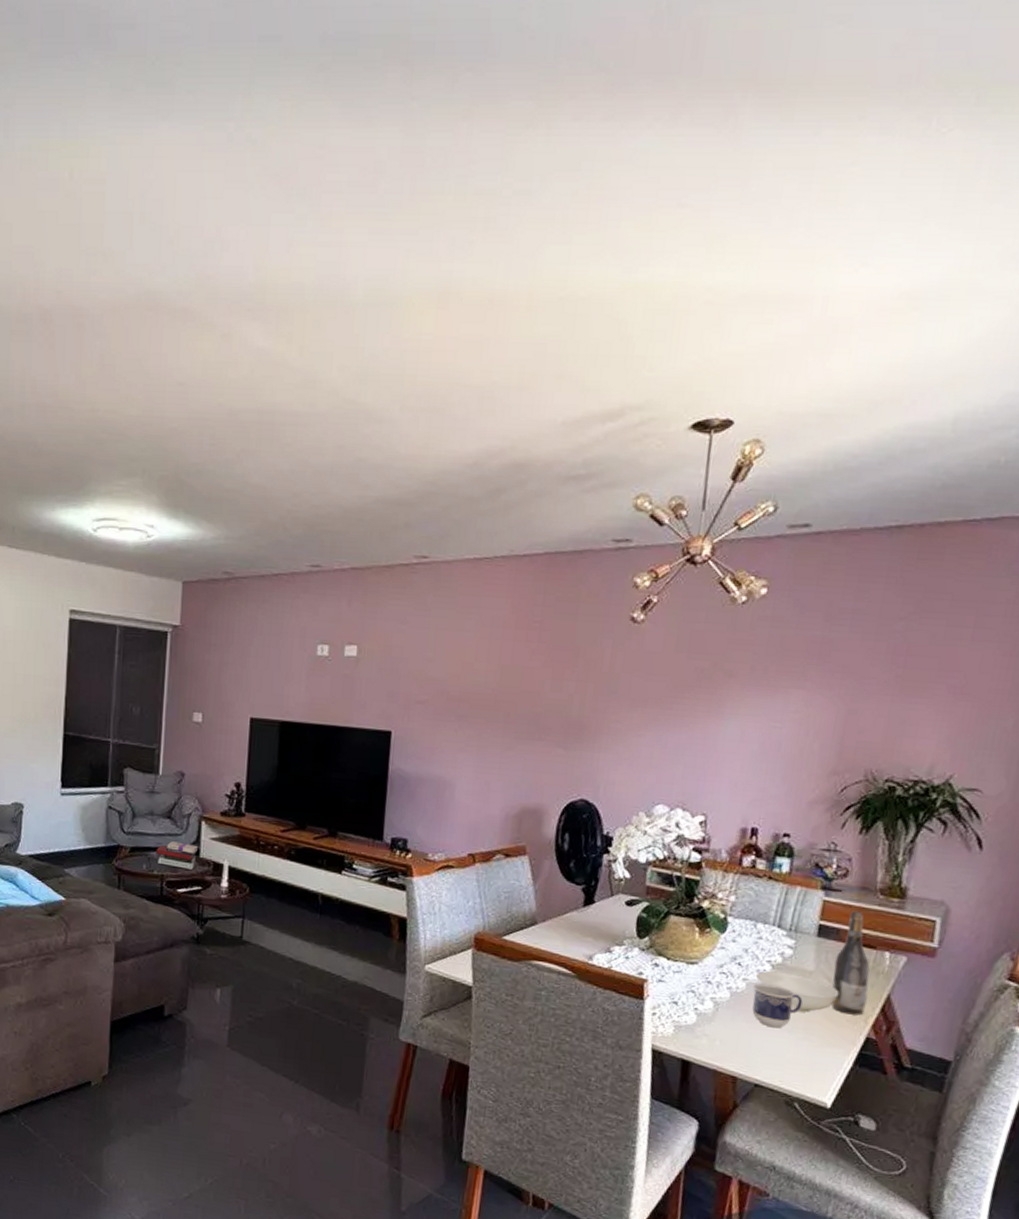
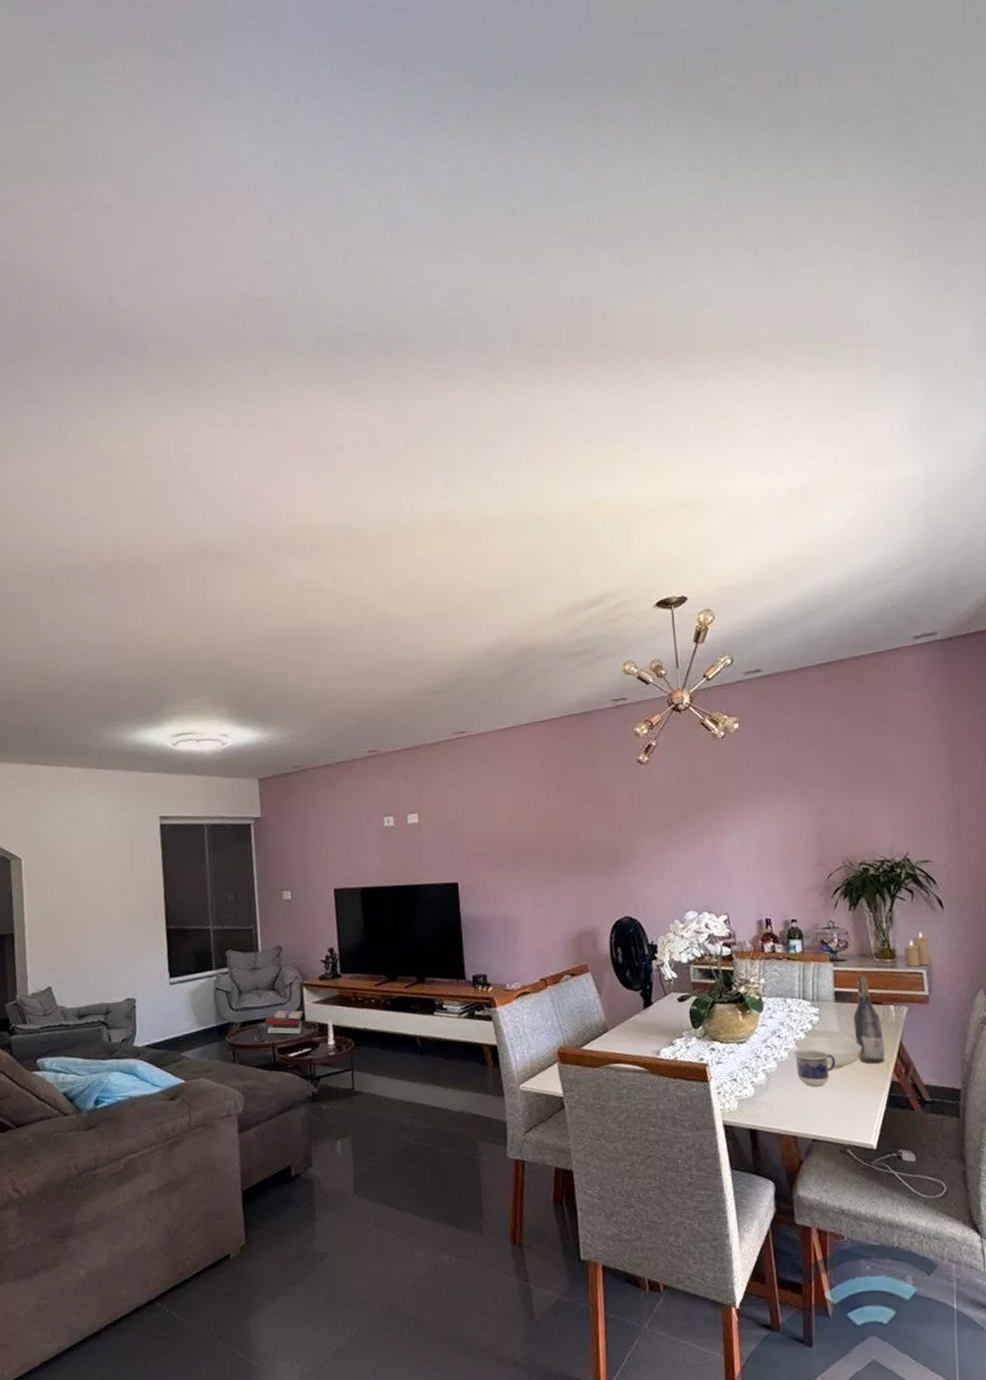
candle: none [916,872,953,914] -> present [904,931,930,967]

